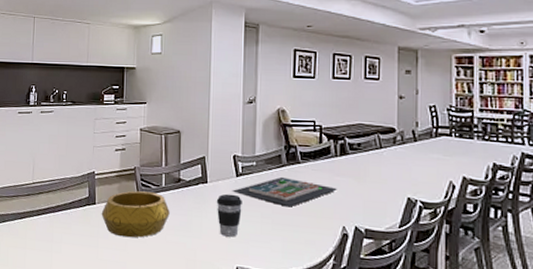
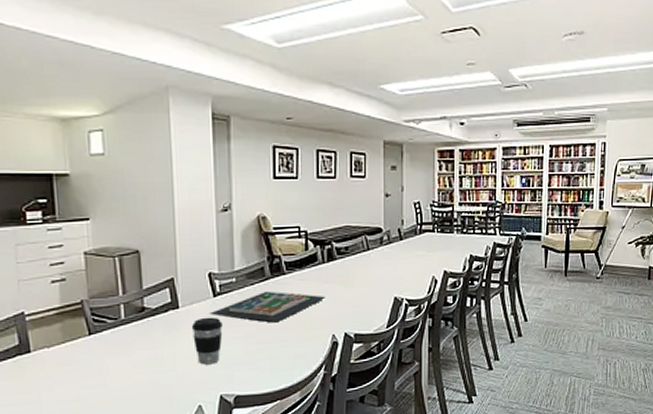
decorative bowl: present [101,191,170,238] -> none [40,327,134,386]

